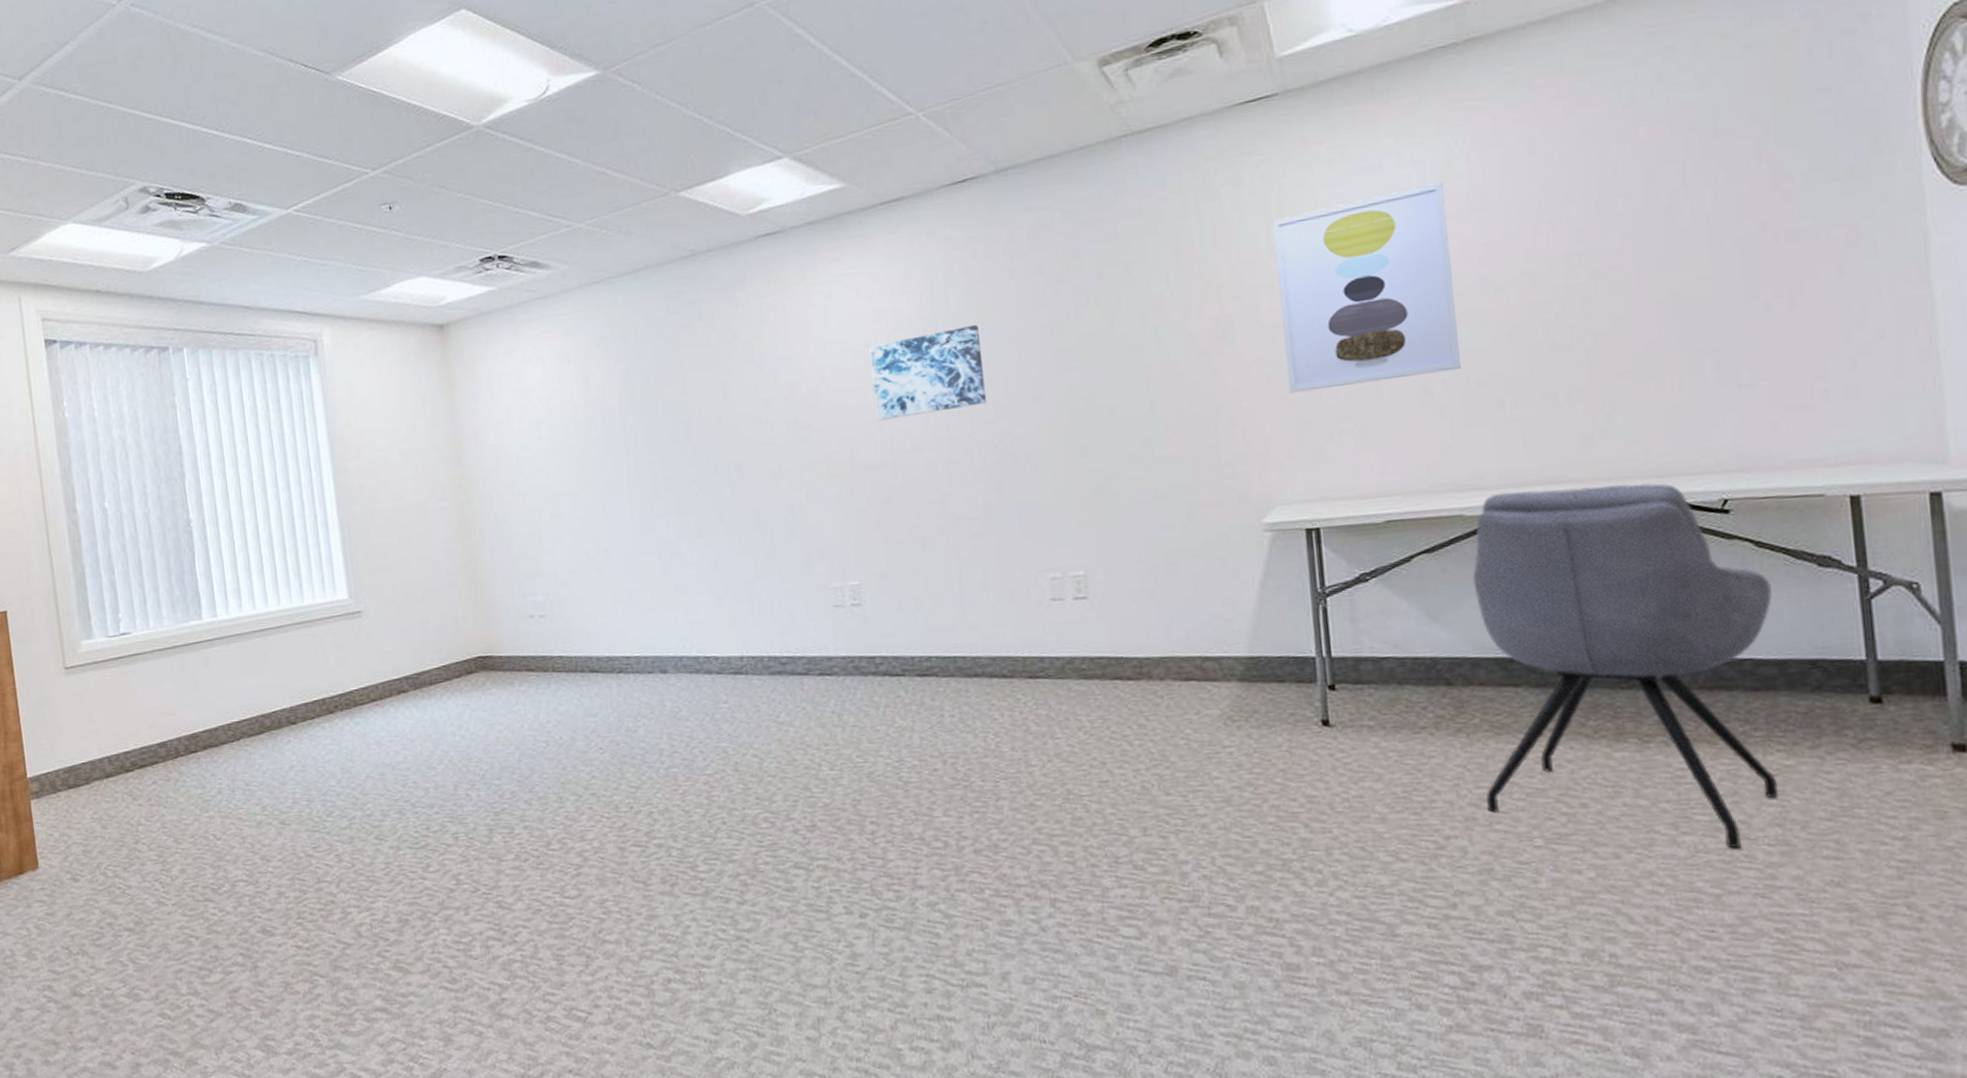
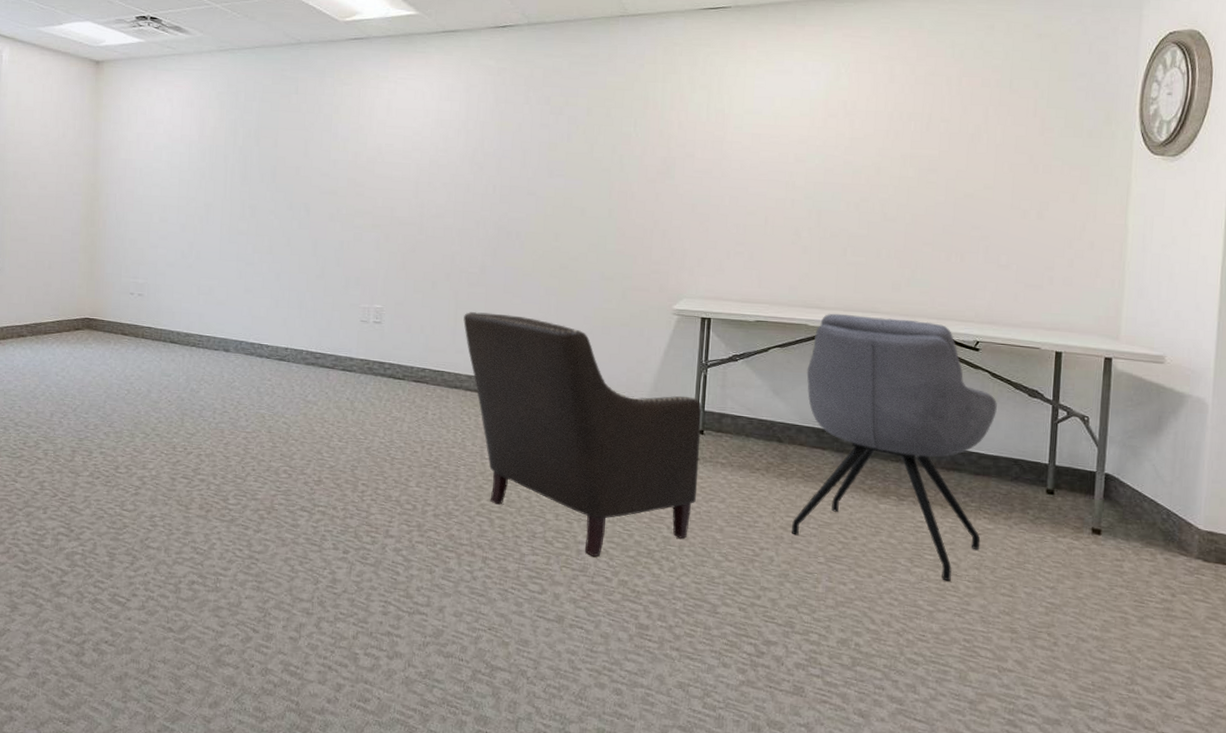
wall art: present [869,325,987,421] -> none [414,132,497,191]
chair: none [971,566,1340,880] -> present [463,312,702,557]
wall art: present [1272,182,1461,393] -> none [706,90,830,223]

